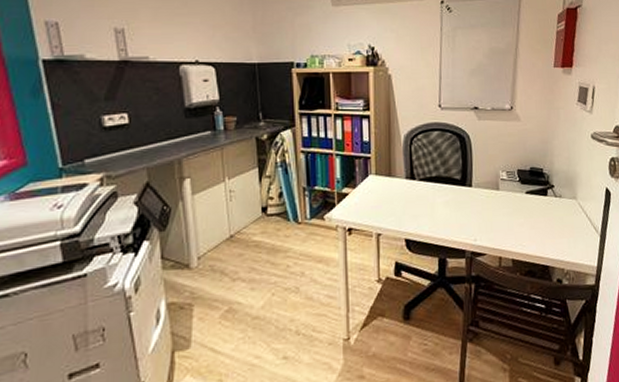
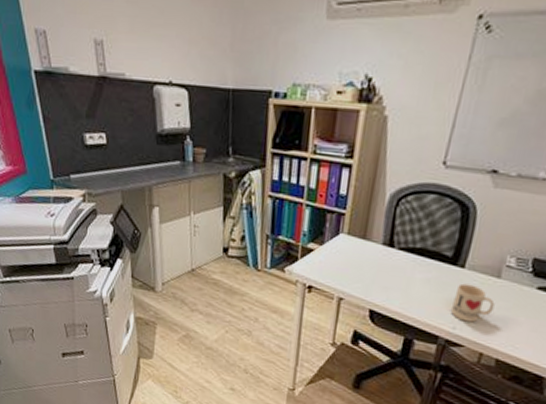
mug: none [469,199,500,232] -> present [450,283,495,323]

